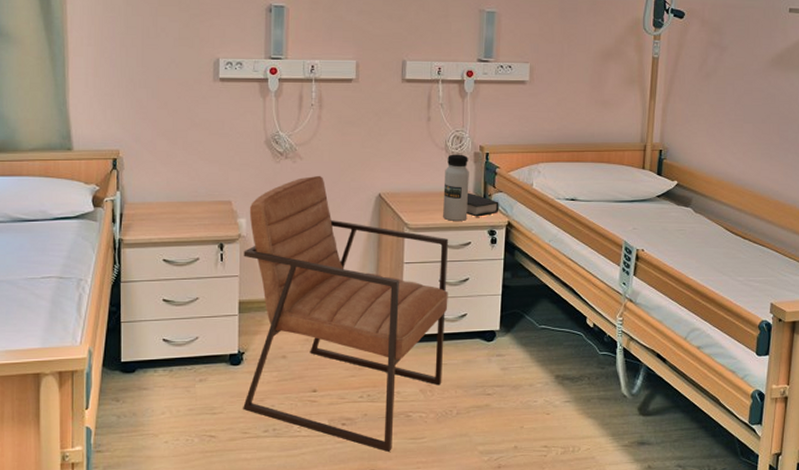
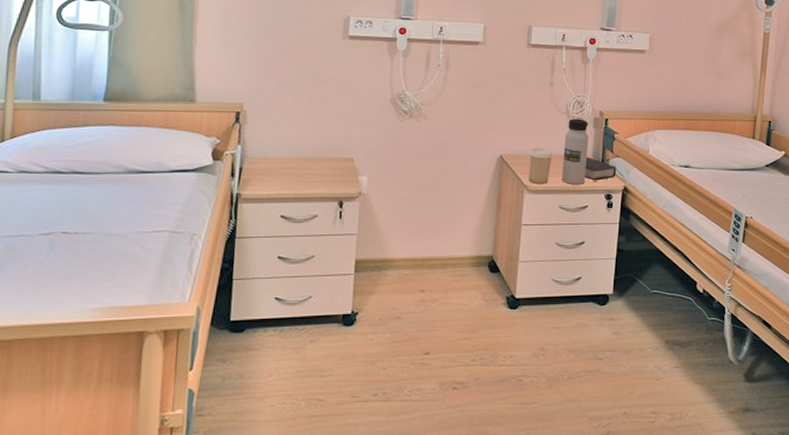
chair: present [243,175,449,452] -> none [353,135,567,417]
cup: none [408,185,432,222] -> present [528,148,553,185]

